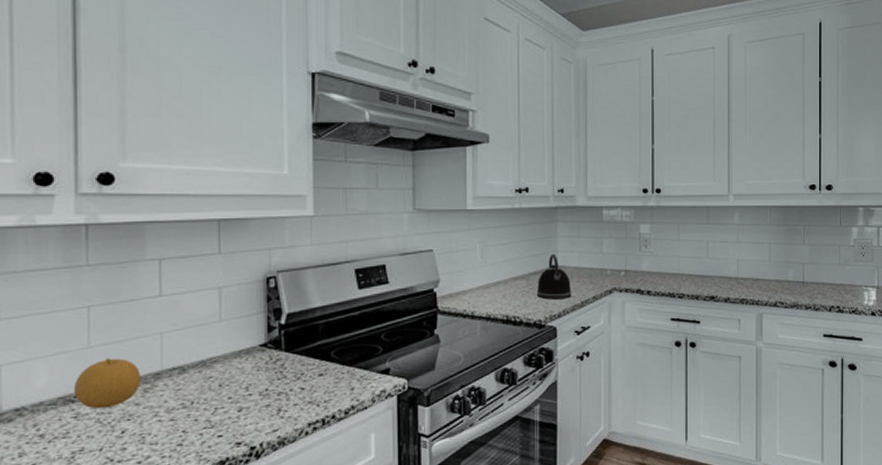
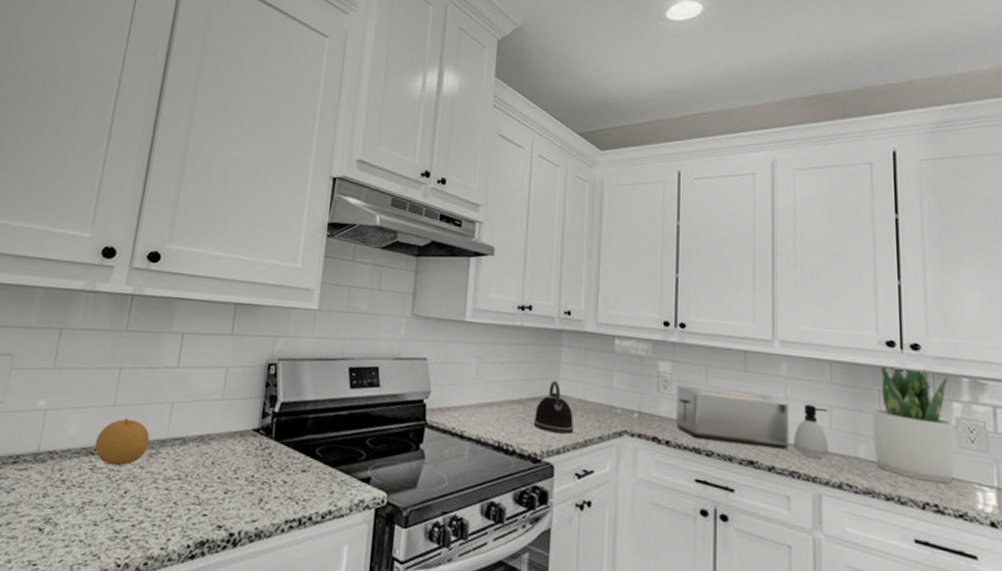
toaster: none [655,241,740,285] -> present [676,385,789,450]
soap dispenser: none [743,244,768,287] -> present [793,404,829,459]
planter: none [798,204,852,291] -> present [872,365,954,484]

